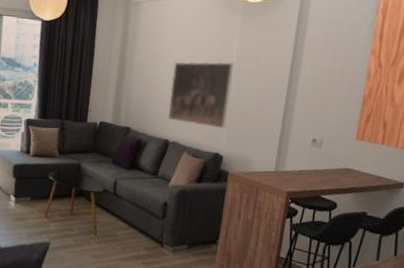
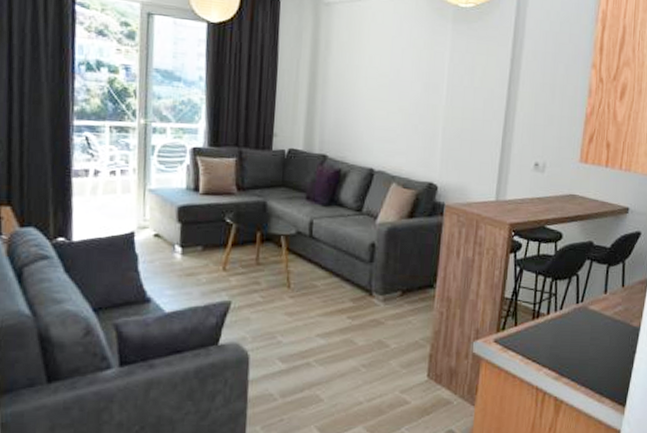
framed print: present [168,61,235,129] -> none [371,75,447,154]

